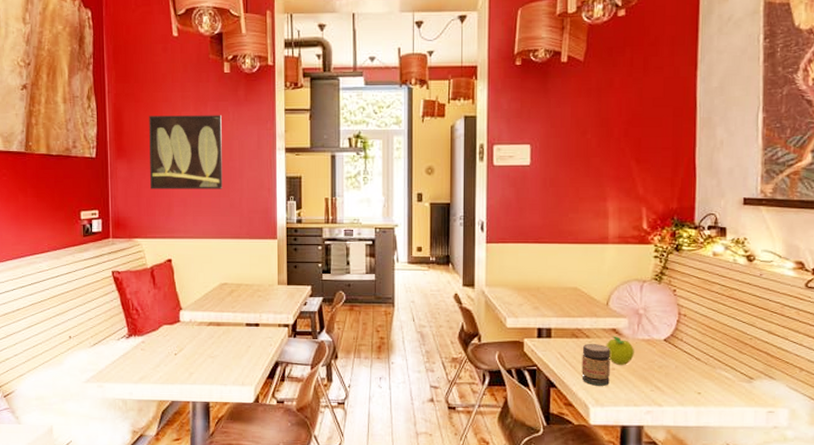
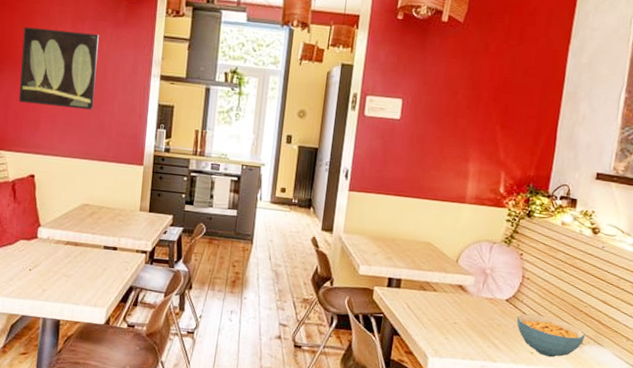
jar: present [581,343,611,386] -> none [424,296,455,339]
fruit: present [606,336,634,365] -> none [451,292,477,320]
cereal bowl: none [678,351,755,396] -> present [516,314,586,358]

